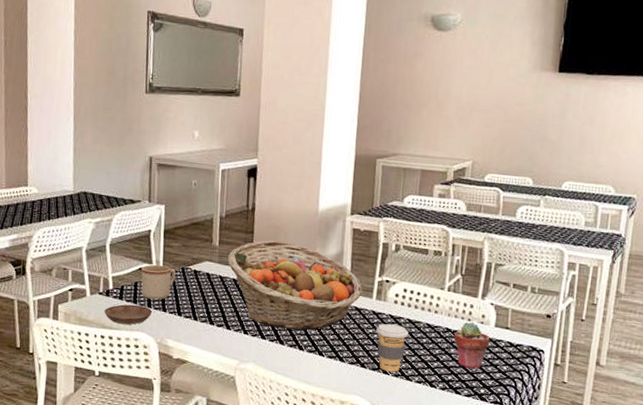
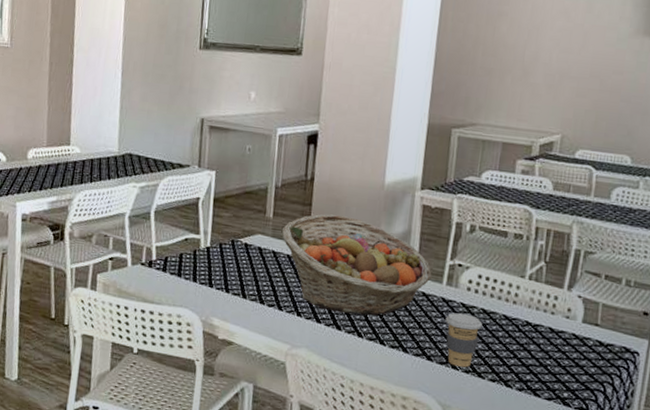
saucer: present [104,304,152,325] -> none [146,277,197,300]
mug: present [141,264,176,300] -> none [186,235,225,274]
potted succulent: present [453,322,491,370] -> none [534,315,577,370]

